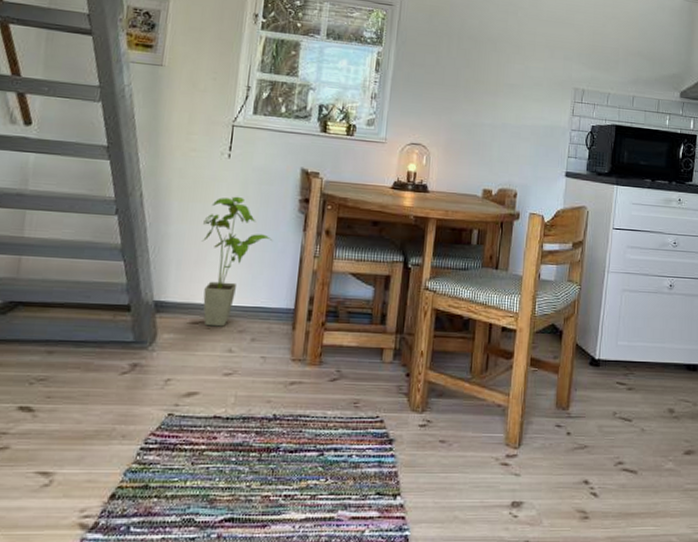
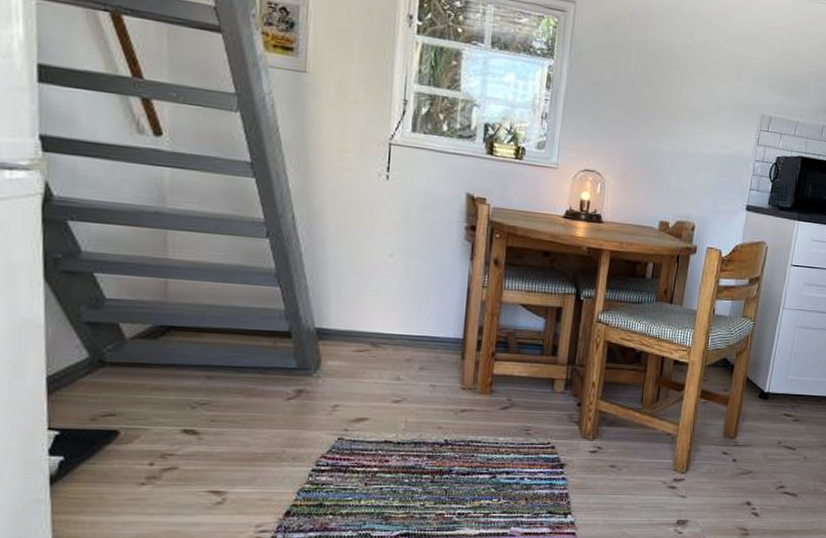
house plant: present [201,196,273,327] -> none [362,221,439,355]

